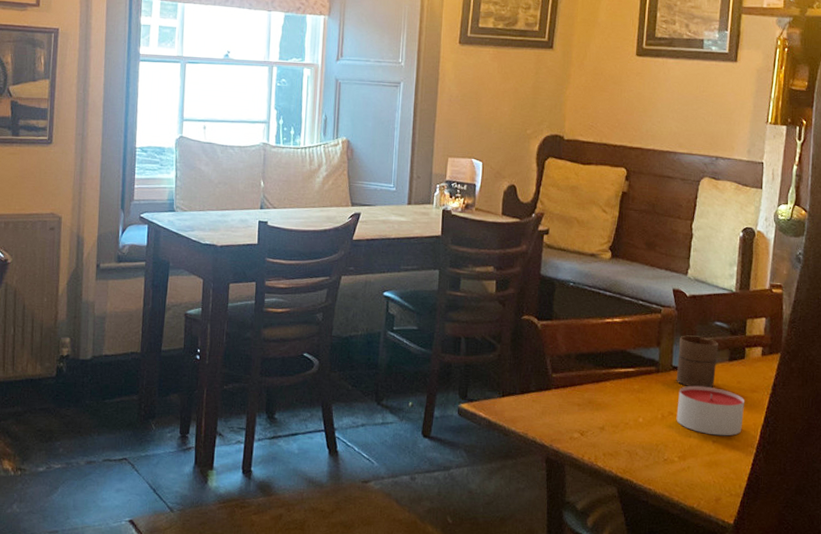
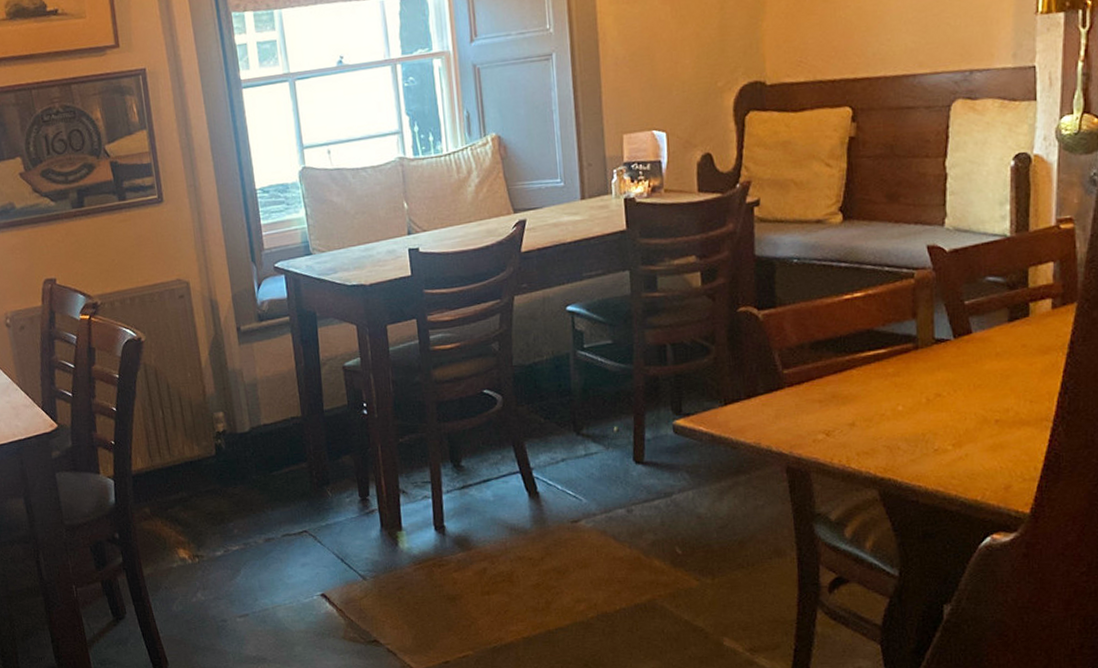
candle: present [676,385,744,436] -> none [945,356,1033,414]
cup: present [677,335,719,389] -> none [941,297,994,361]

